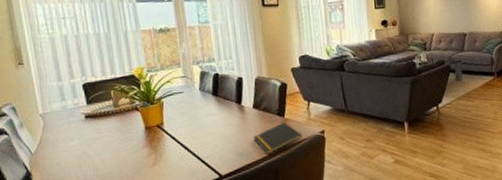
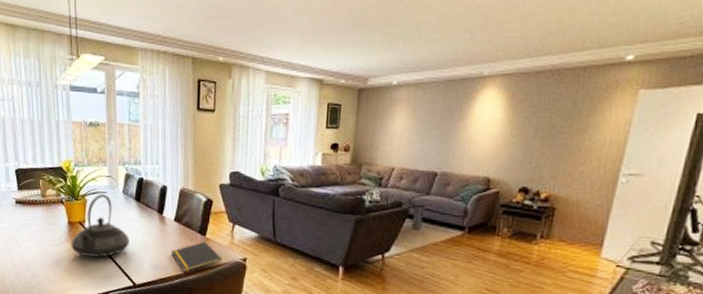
teapot: none [150,94,211,158] -> present [71,194,129,258]

